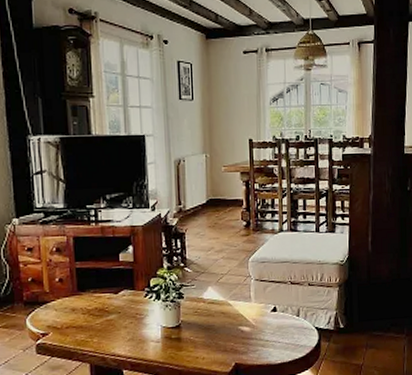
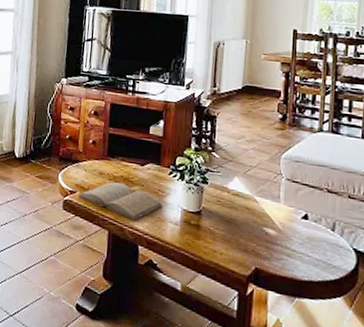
book: none [52,315,142,348] -> present [79,182,163,221]

